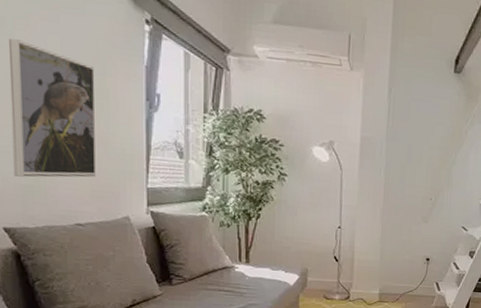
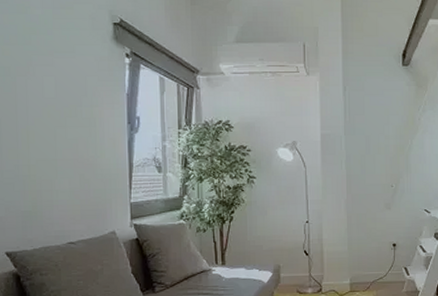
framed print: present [9,39,96,178] -> none [12,84,85,204]

